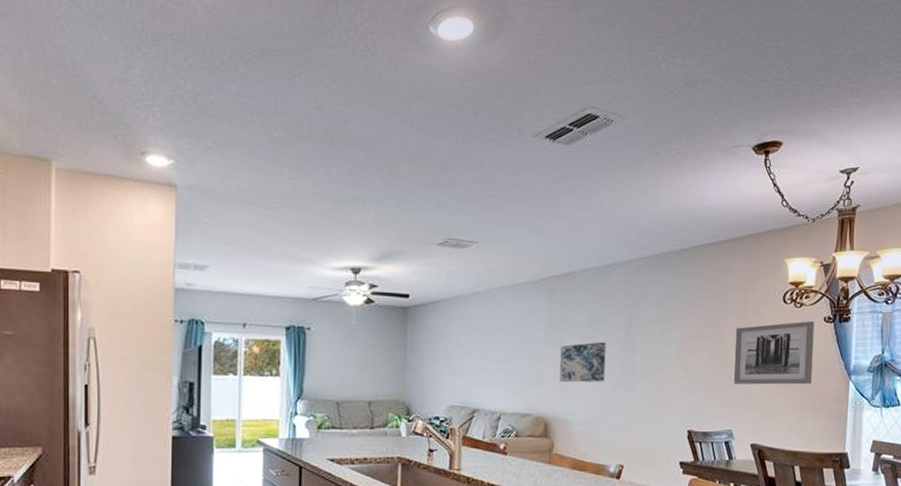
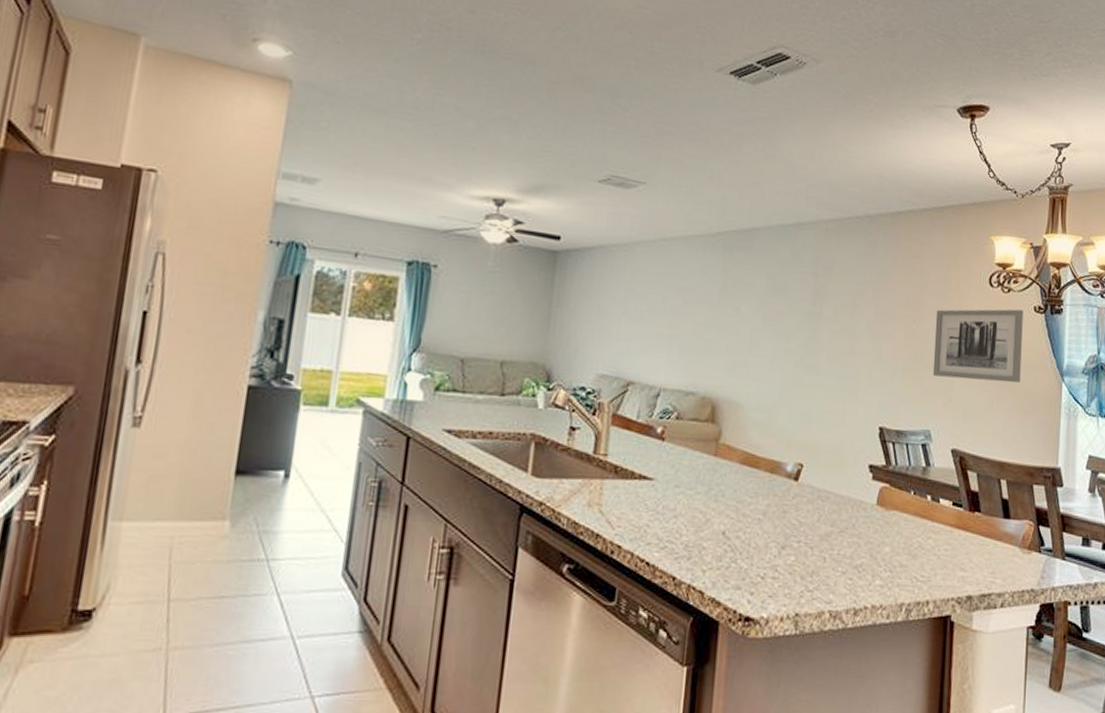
wall art: present [560,342,606,383] -> none [732,312,788,361]

